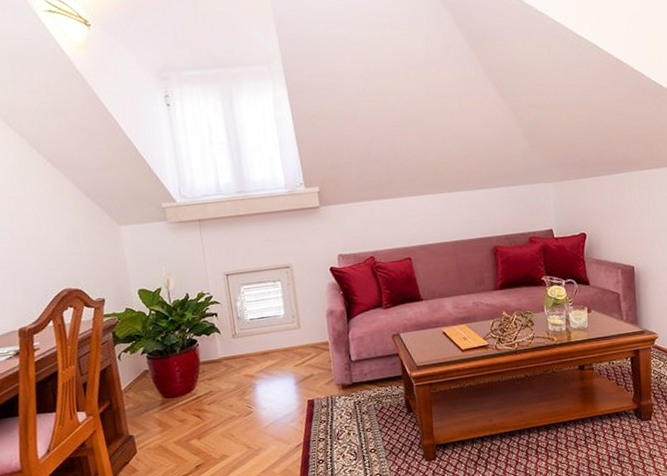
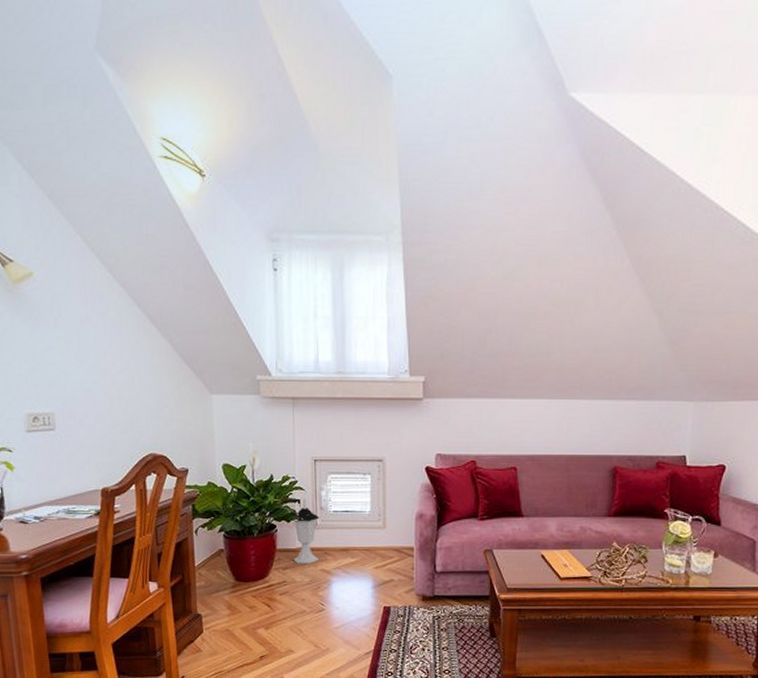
lantern: none [211,311,241,373] -> present [292,498,320,564]

